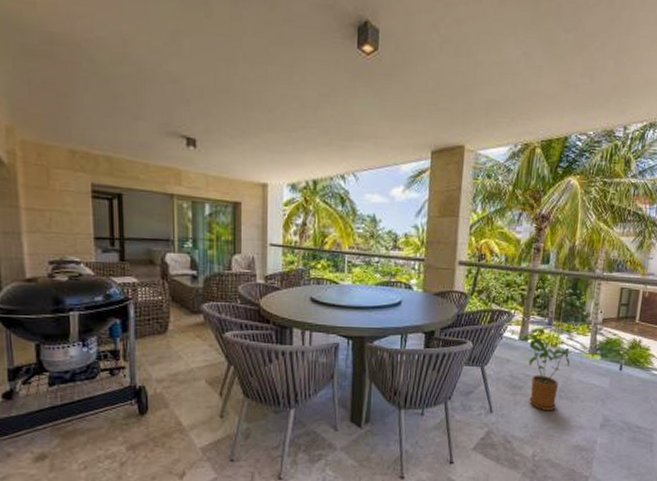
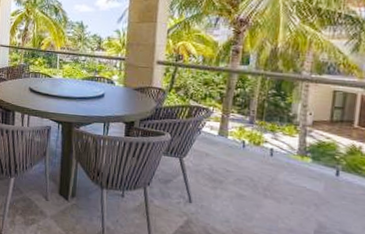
house plant: present [519,328,571,410] -> none [218,125,276,209]

